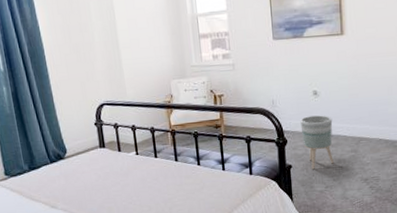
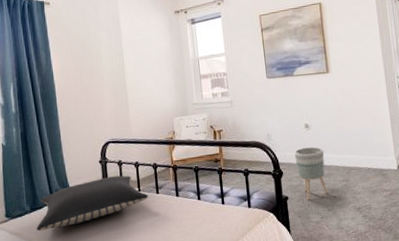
pillow: none [36,138,147,190] -> present [36,175,149,232]

